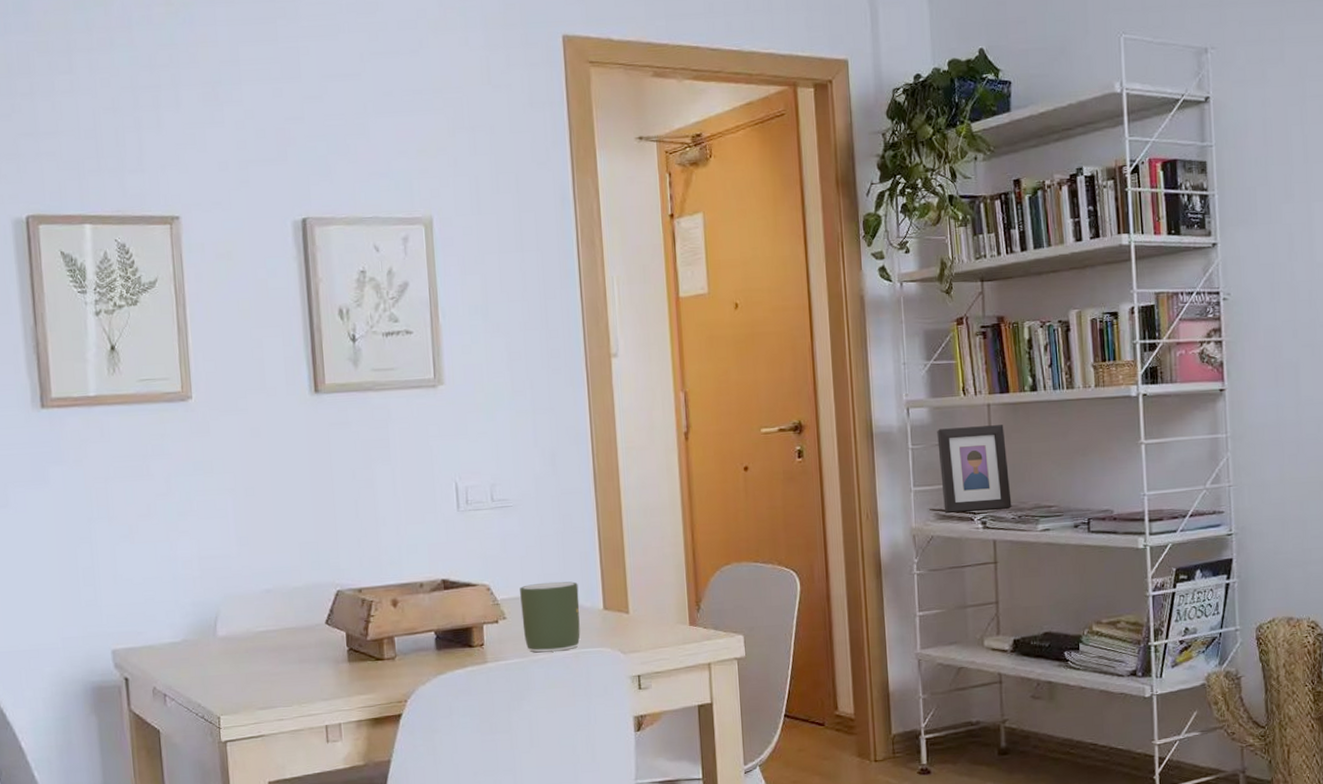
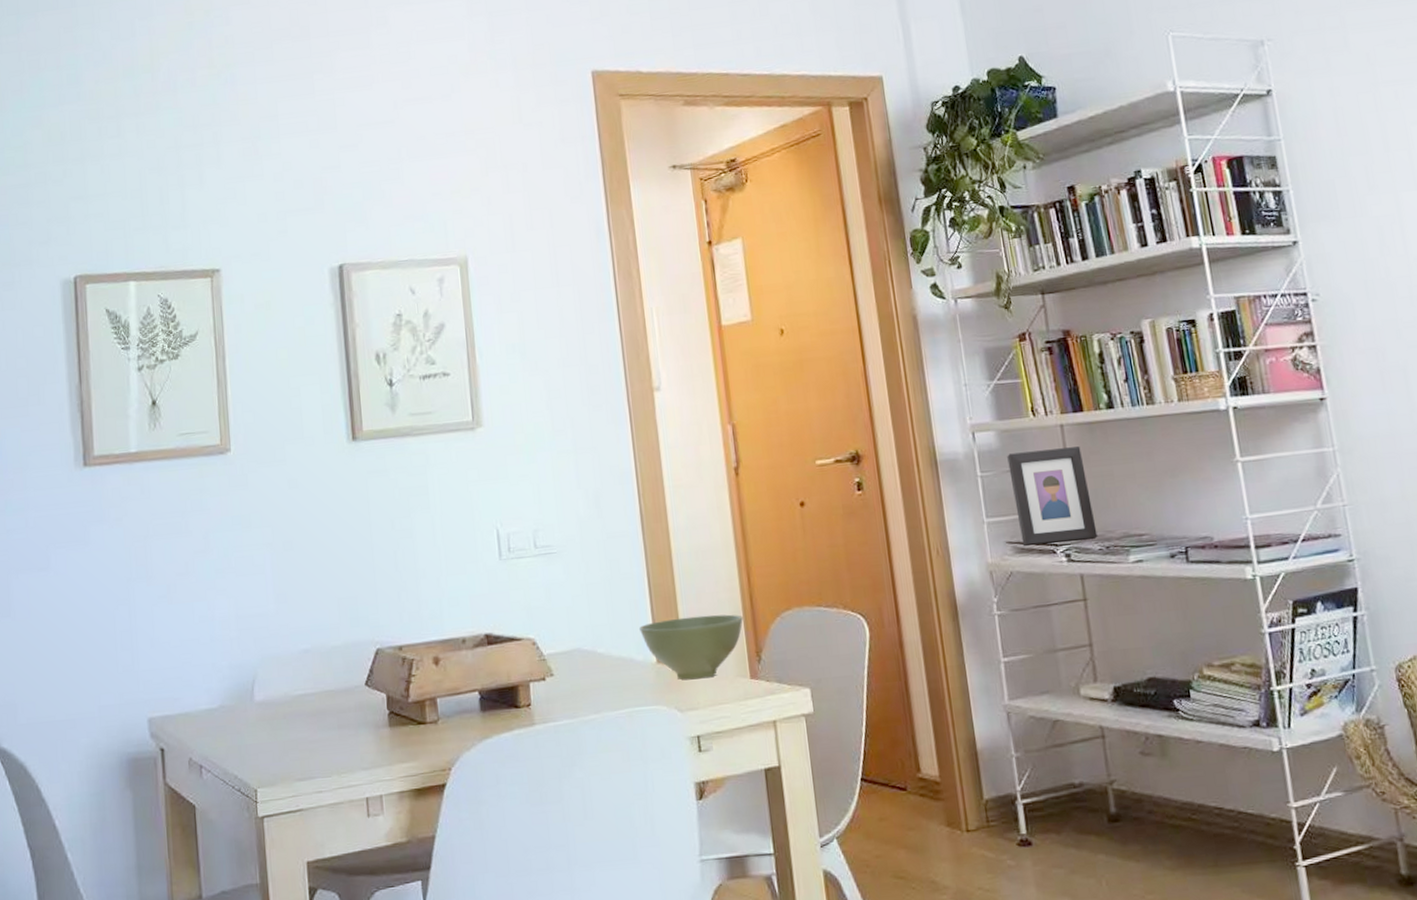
mug: present [520,581,580,653] -> none [567,633,633,713]
bowl: none [588,567,685,626] -> present [639,614,743,680]

